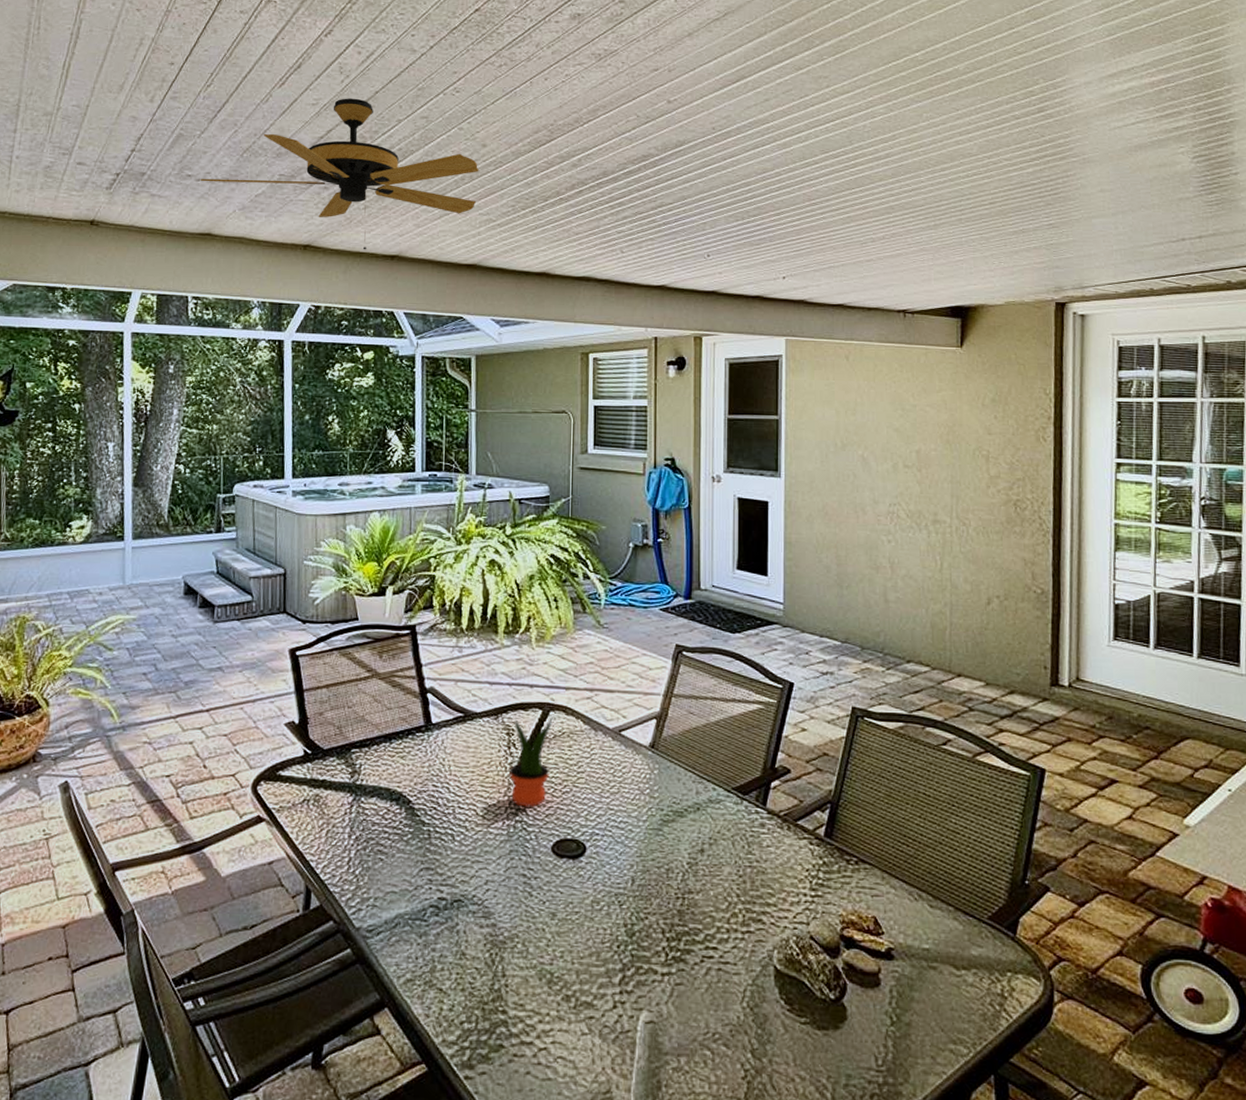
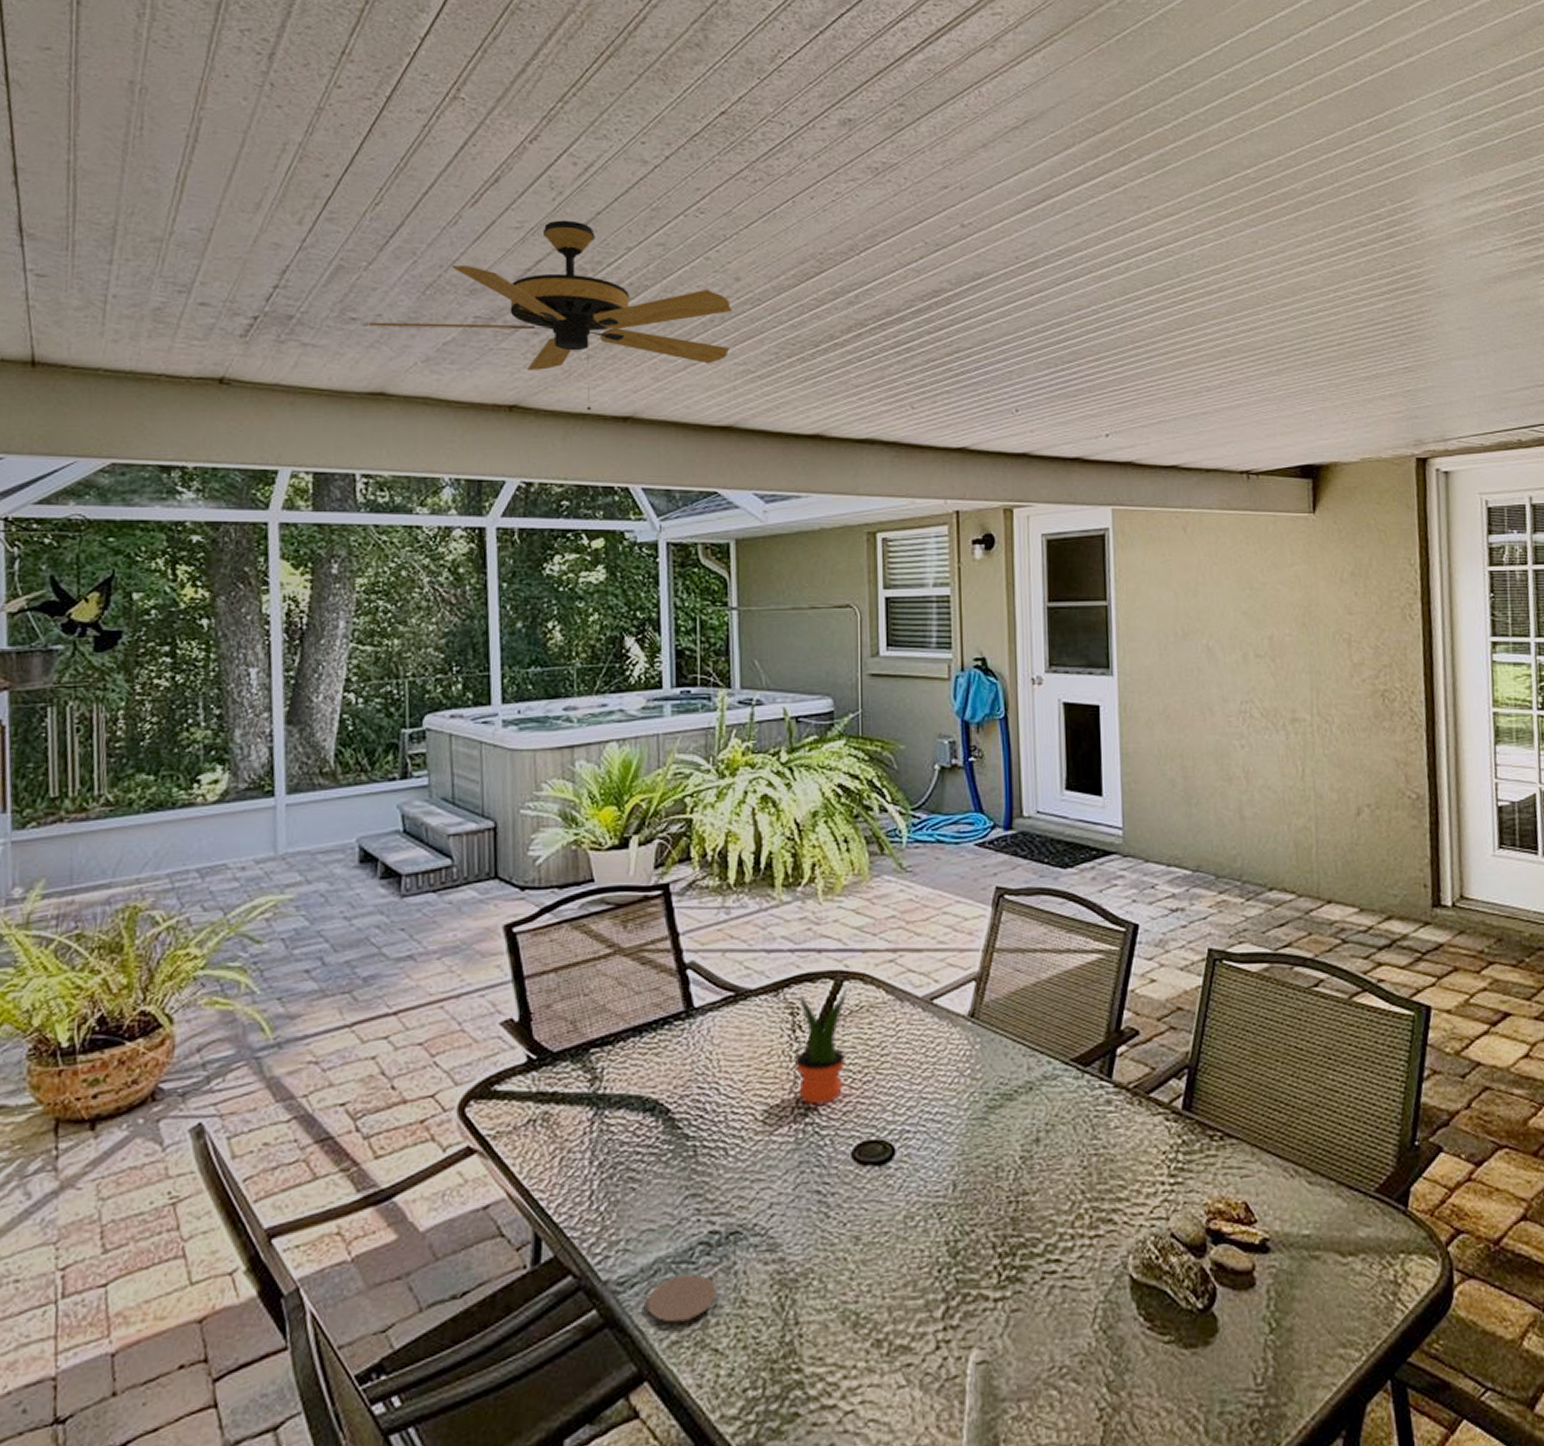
coaster: none [389,929,443,965] -> present [647,1274,717,1323]

